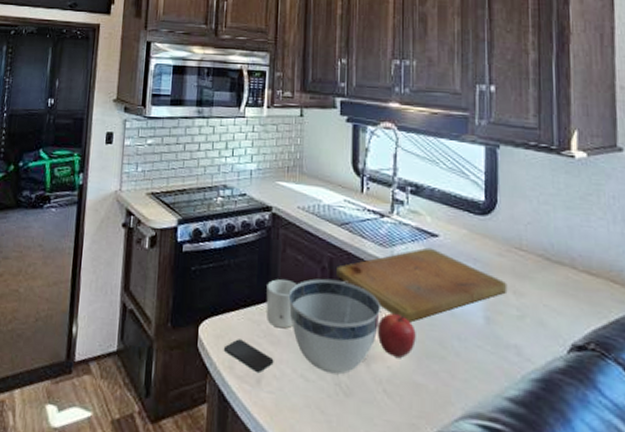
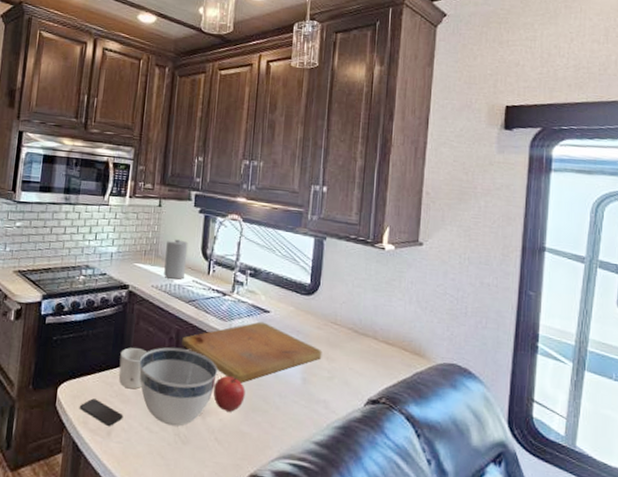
paper towel holder: none [311,153,336,199] -> present [164,239,188,280]

